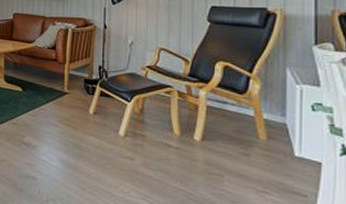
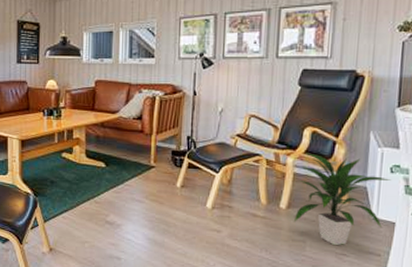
indoor plant: none [210,86,314,183] -> present [294,153,392,246]

